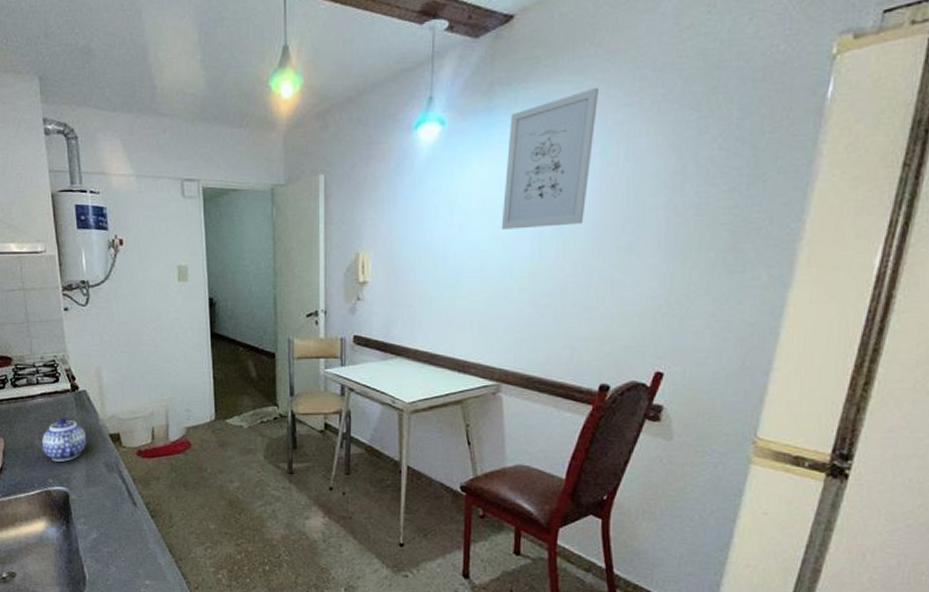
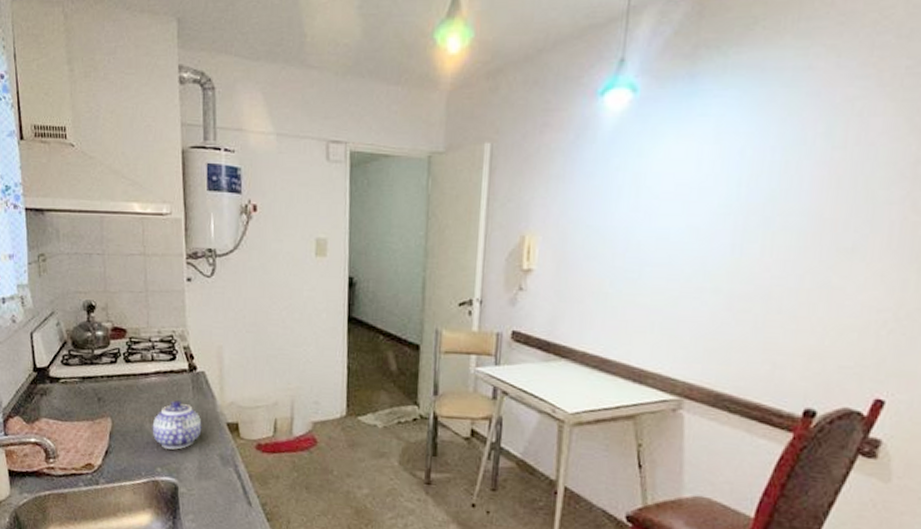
wall art: present [501,87,598,229] -> none [696,55,827,219]

